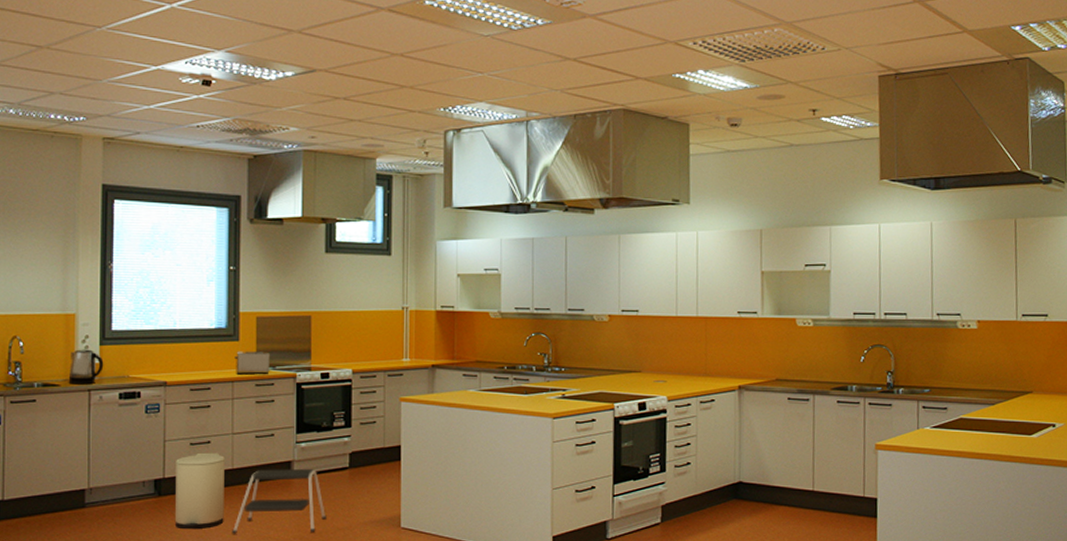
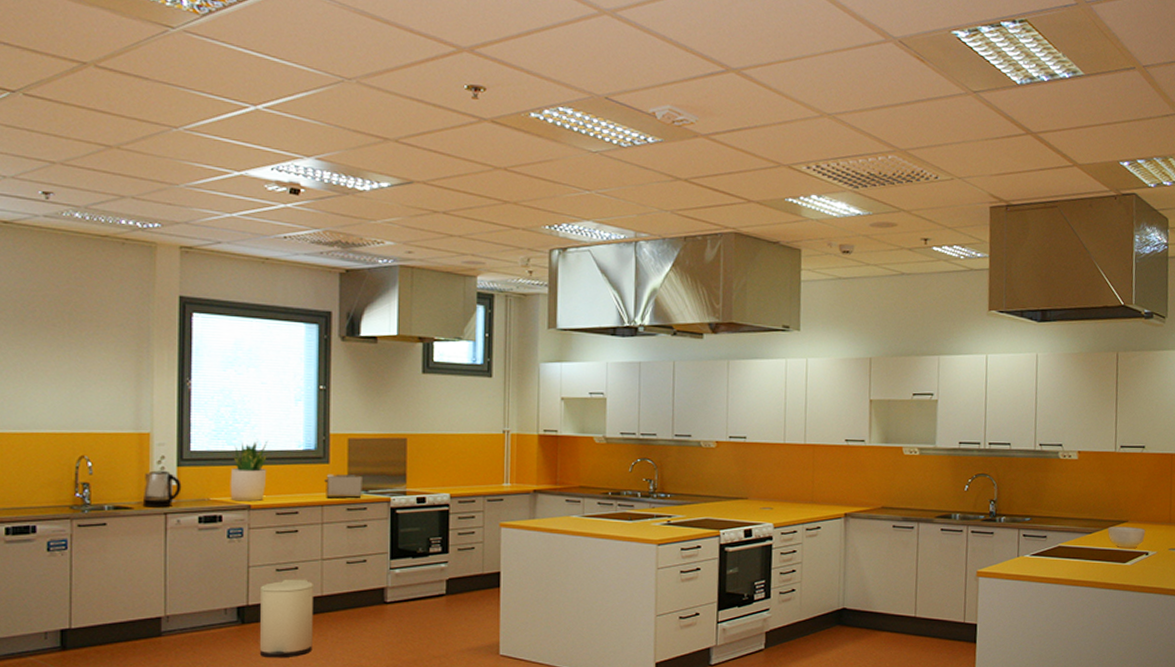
planter: none [148,319,183,379] -> present [230,440,269,502]
step stool: present [232,468,327,534] -> none [321,595,422,663]
bowl: none [1011,398,1052,421] -> present [1107,527,1146,549]

